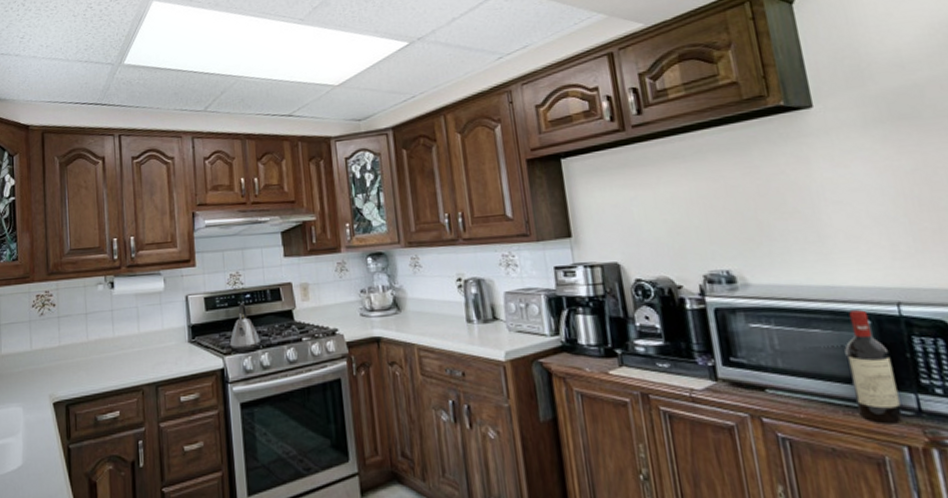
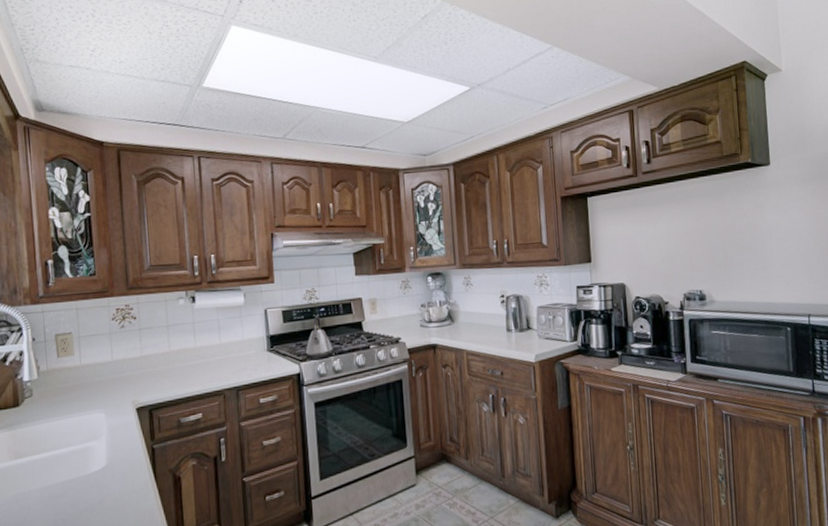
wine bottle: present [844,310,904,425] -> none [772,320,803,402]

